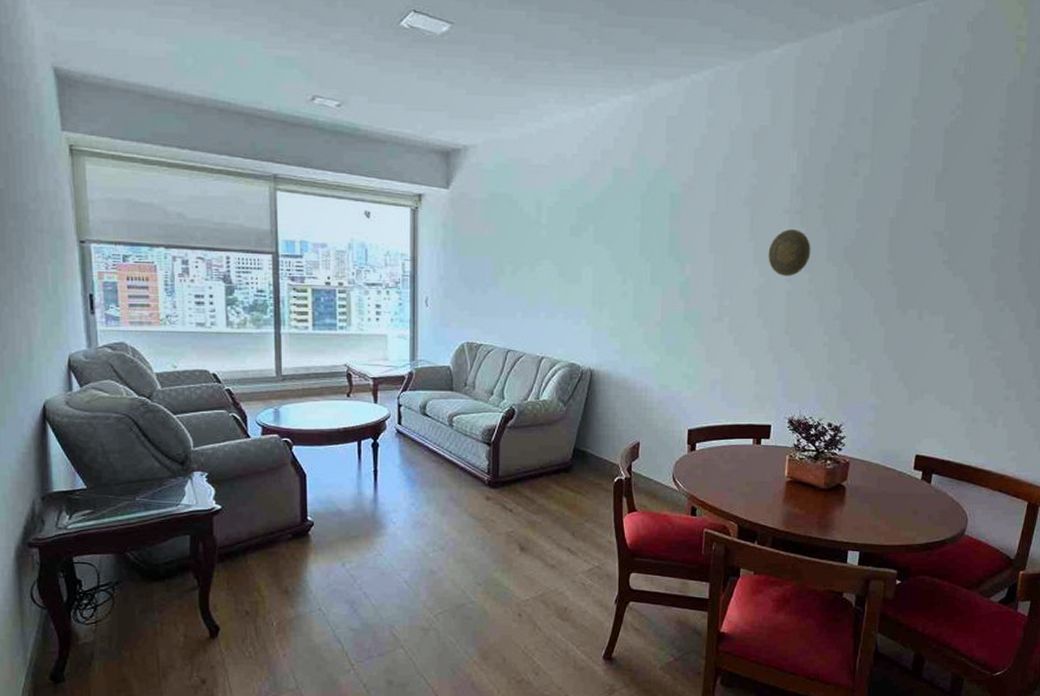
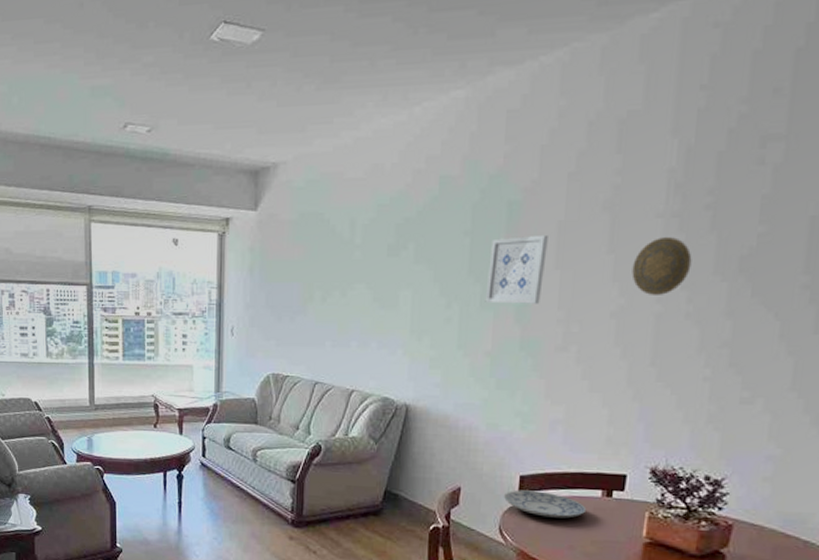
wall art: none [654,223,703,281] -> present [485,234,548,304]
plate: none [675,442,742,465] -> present [503,490,587,519]

